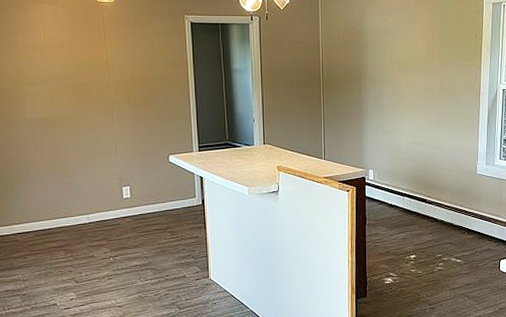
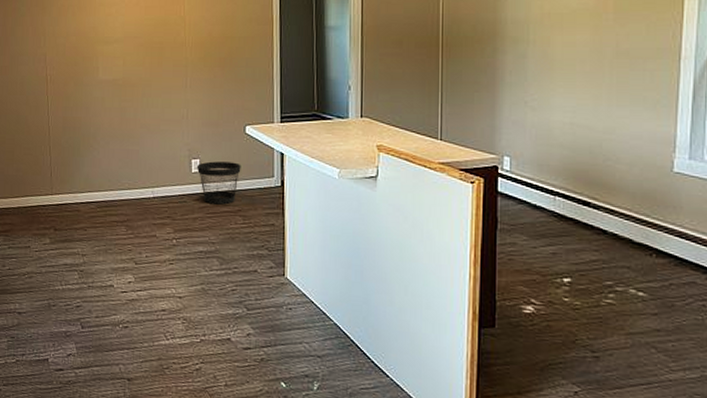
wastebasket: none [127,187,167,224] -> present [196,161,241,205]

